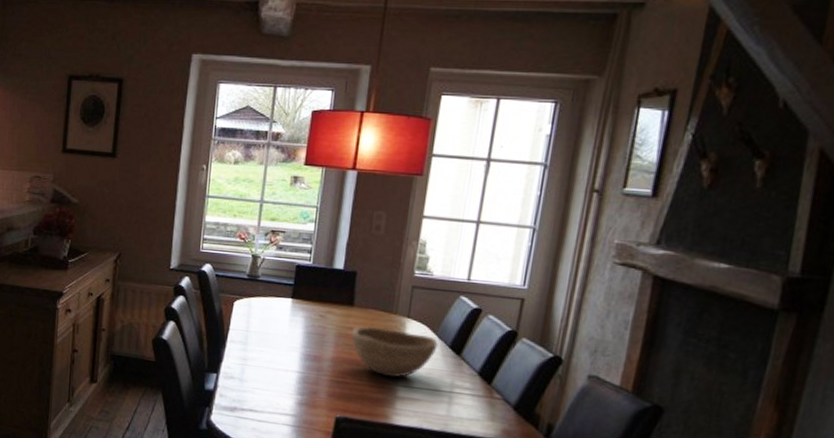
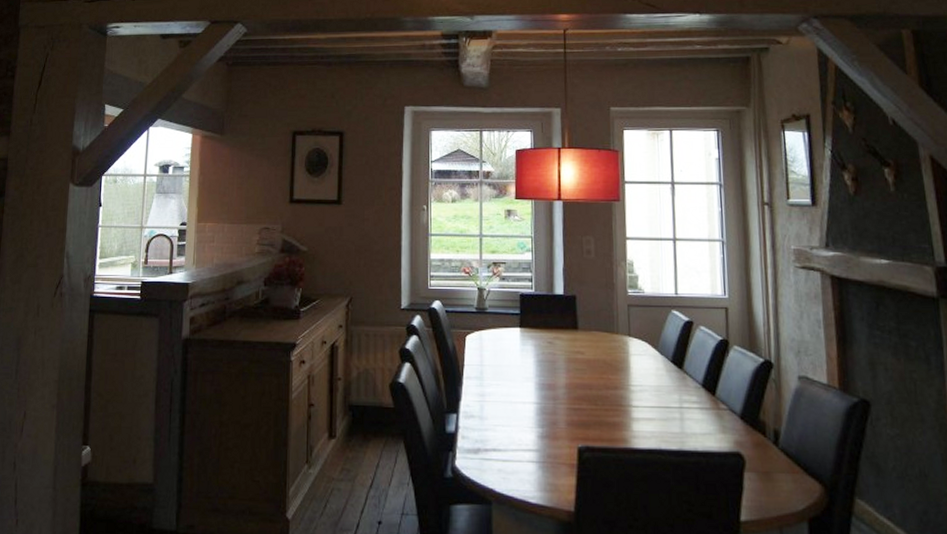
bowl: present [352,326,438,378] -> none [581,348,661,398]

